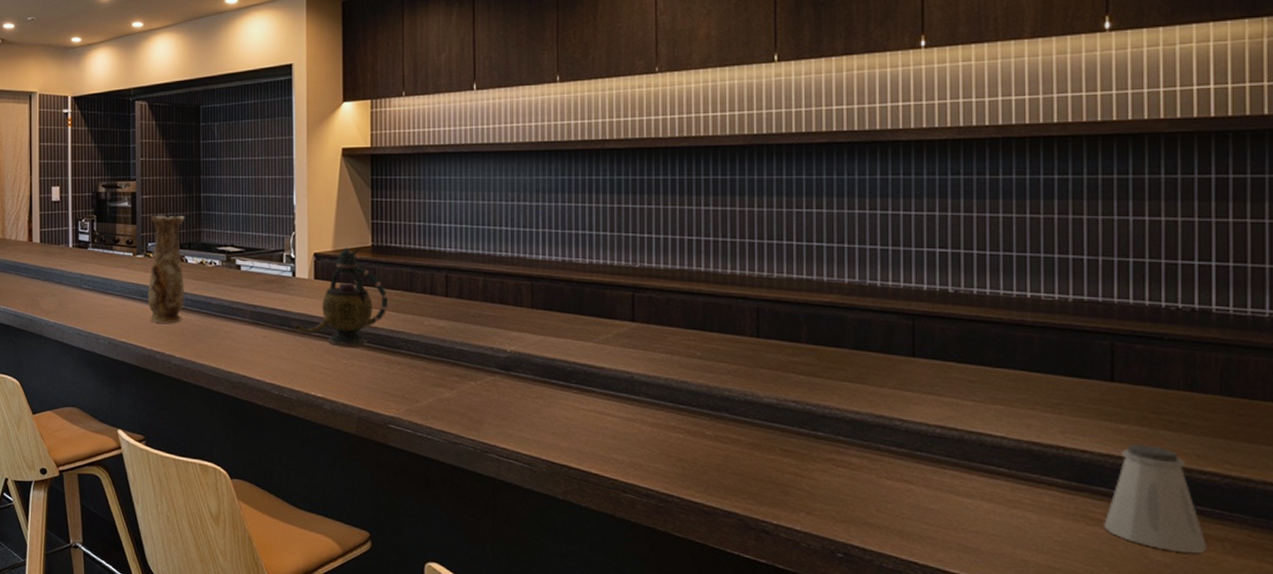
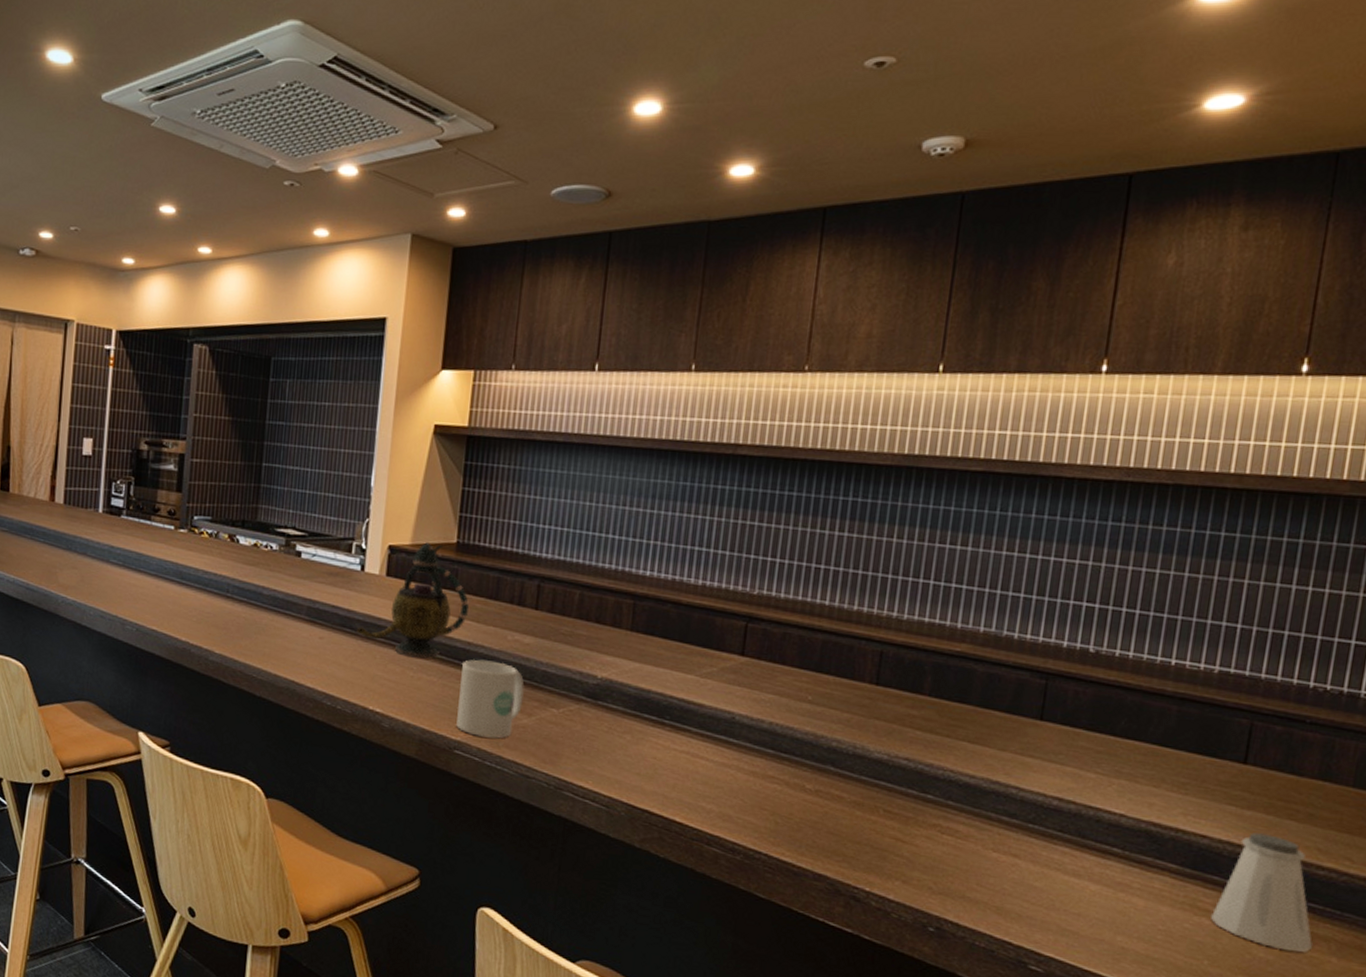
vase: present [148,215,185,323] -> none [187,483,241,613]
mug: none [387,344,444,412] -> present [456,659,524,738]

